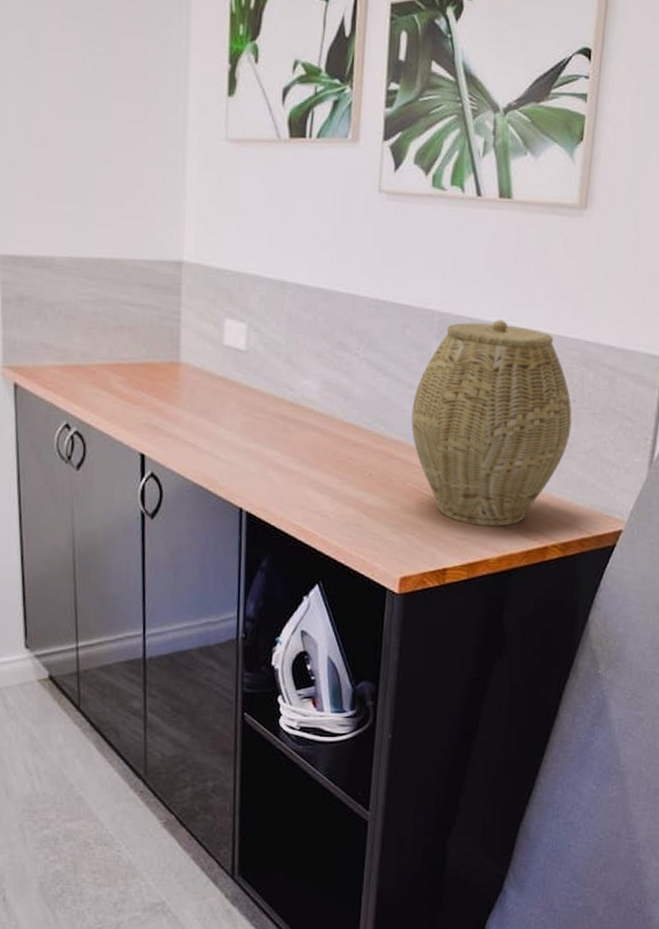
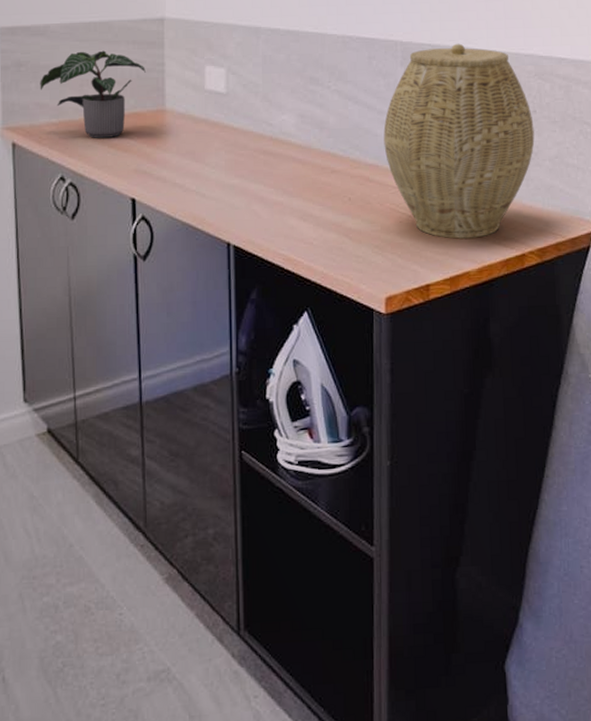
potted plant: none [44,290,160,388] -> present [40,50,146,138]

